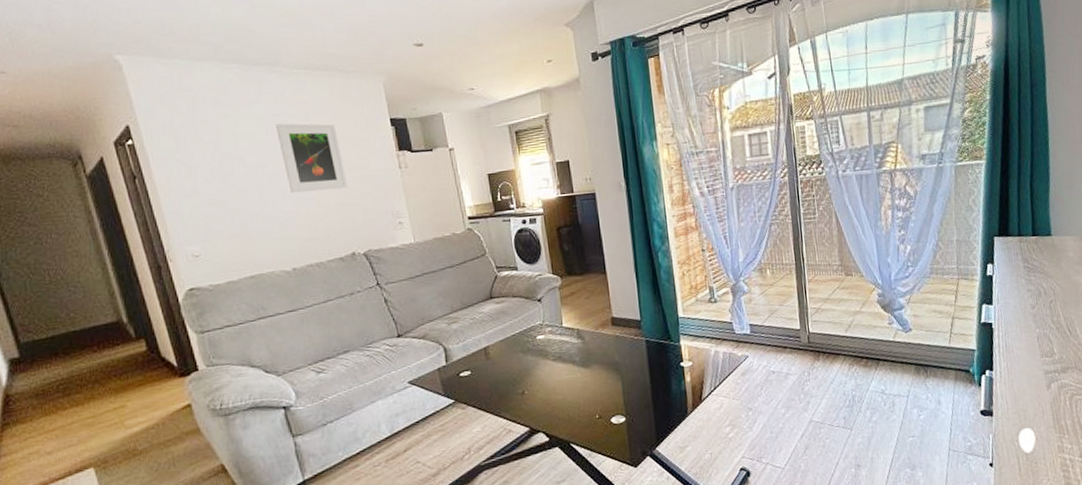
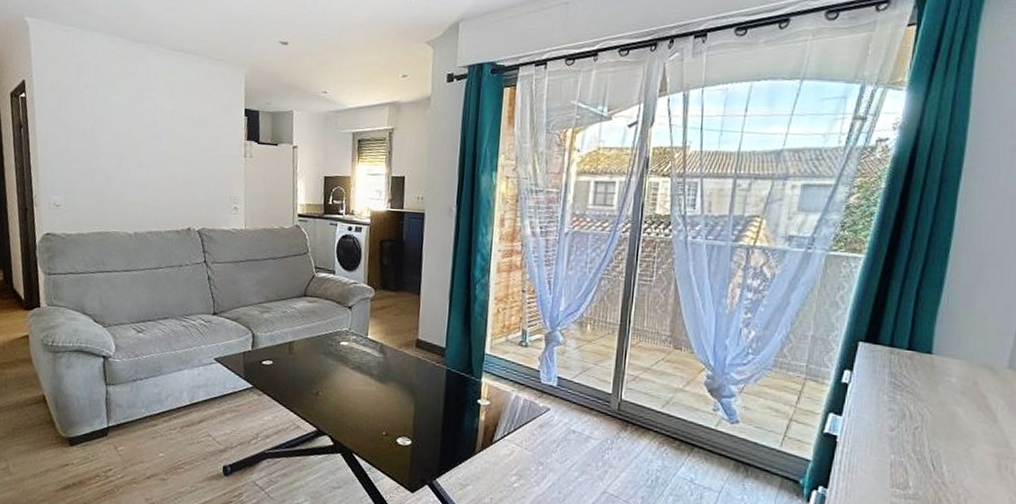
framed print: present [276,123,348,194] -> none [144,98,196,168]

